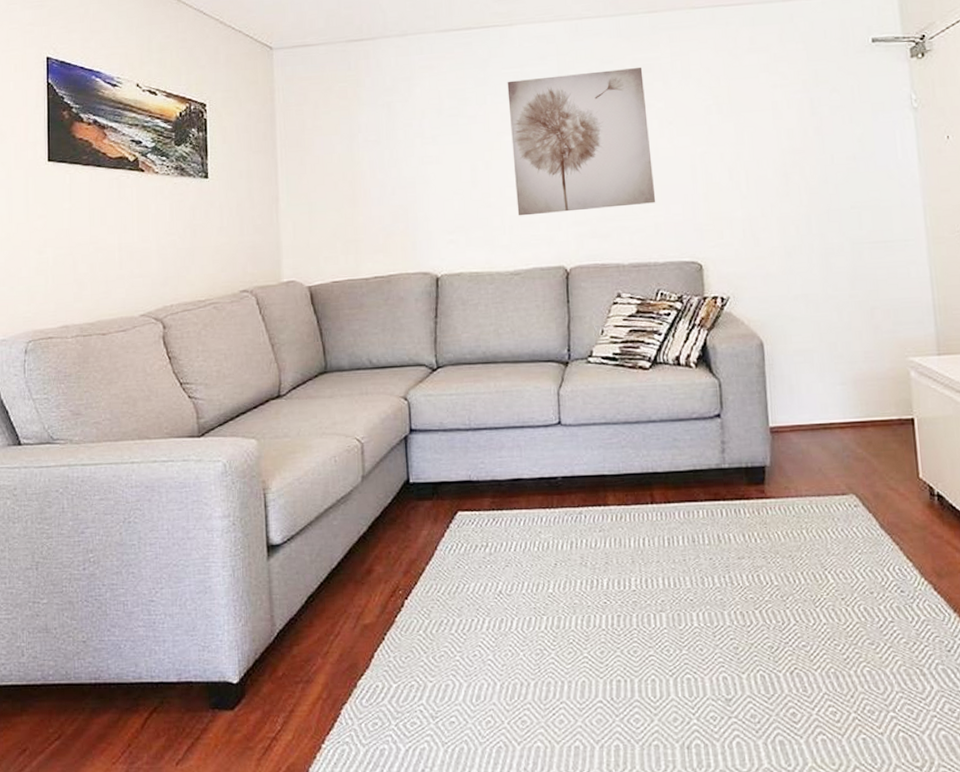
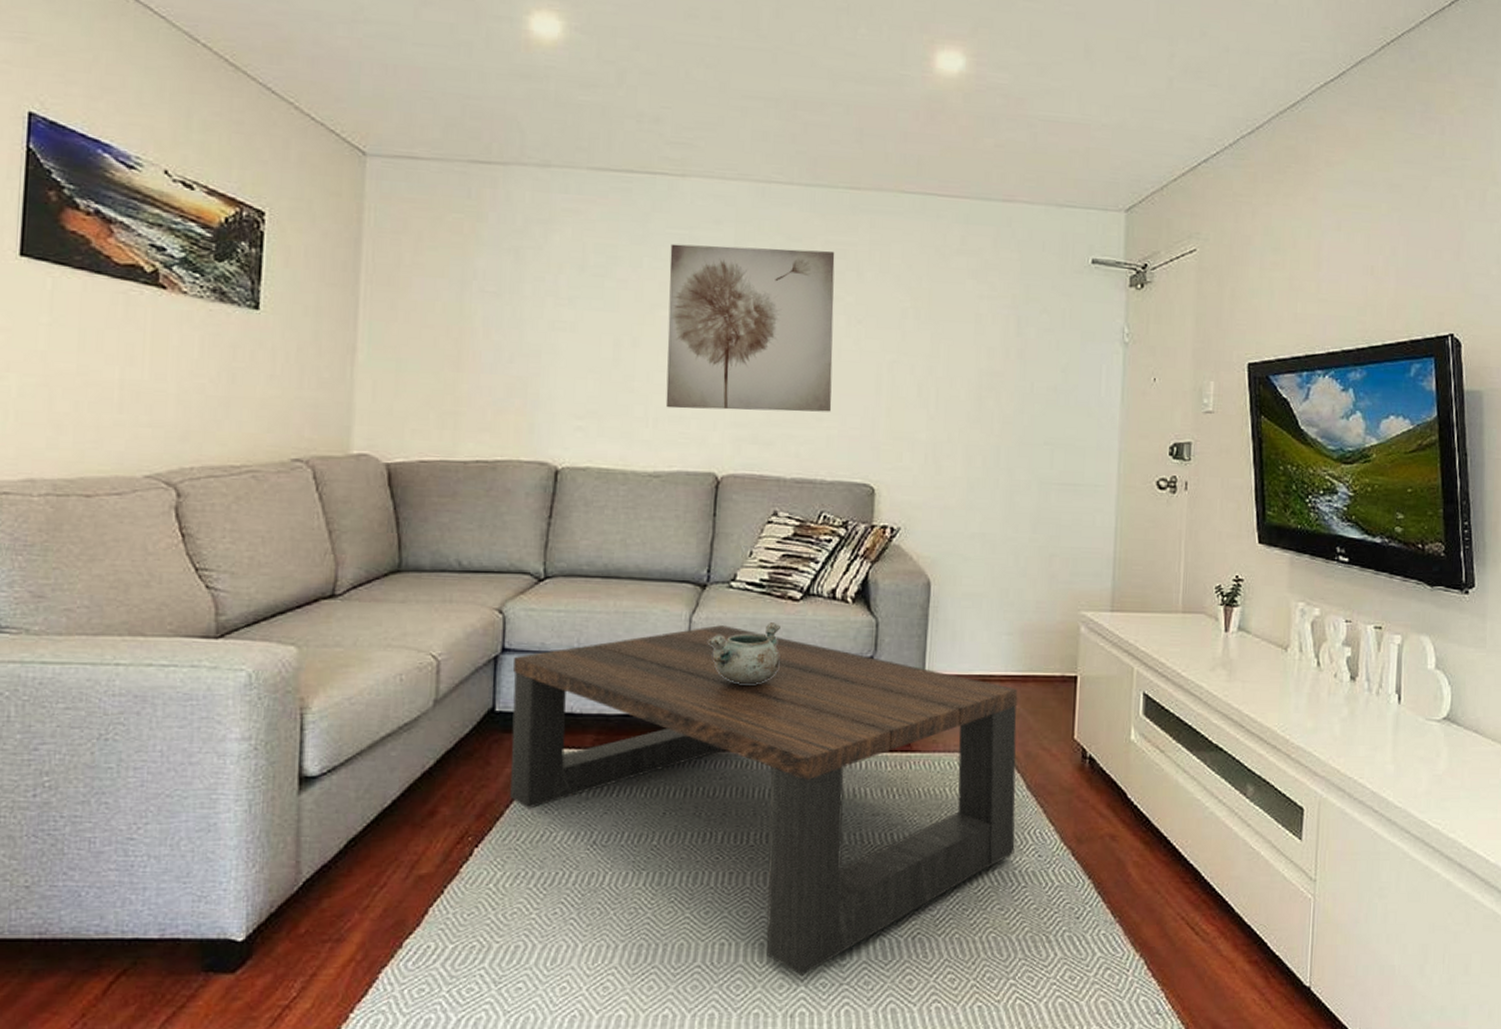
coffee table: none [419,396,877,710] -> present [510,625,1018,977]
decorative bowl: none [575,390,639,447] -> present [708,622,780,685]

